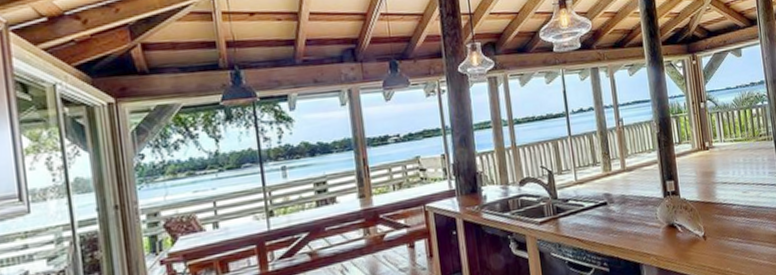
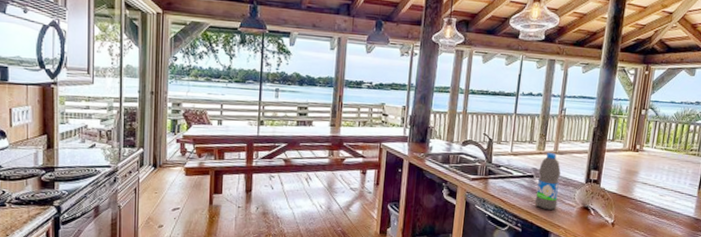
water bottle: none [610,171,641,239] -> present [535,153,561,210]

